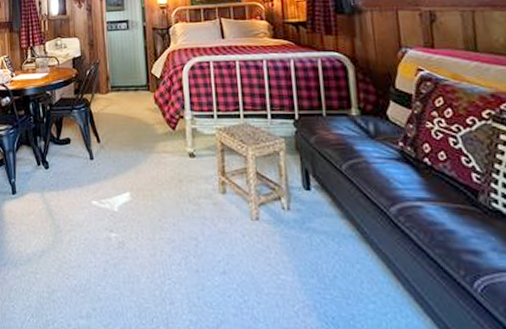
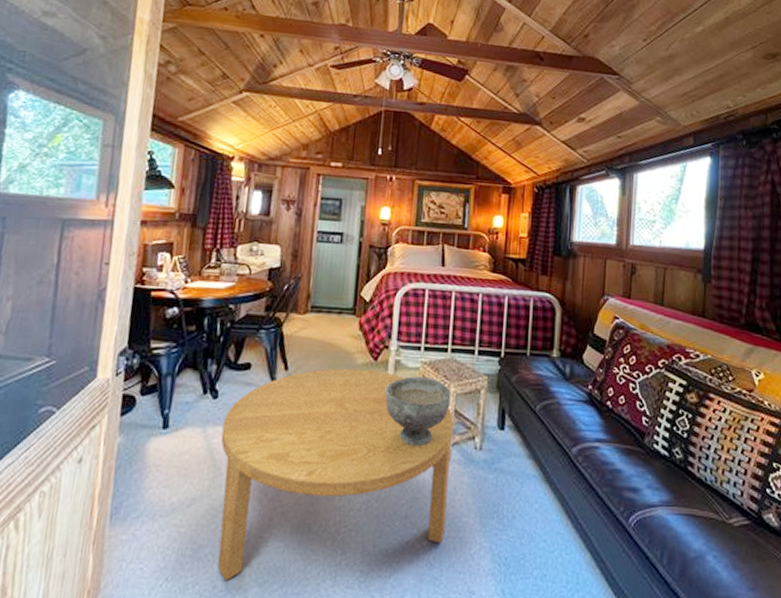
coffee table: none [56,138,265,320] -> present [218,368,454,580]
decorative bowl: none [186,143,251,208] -> present [385,376,451,447]

